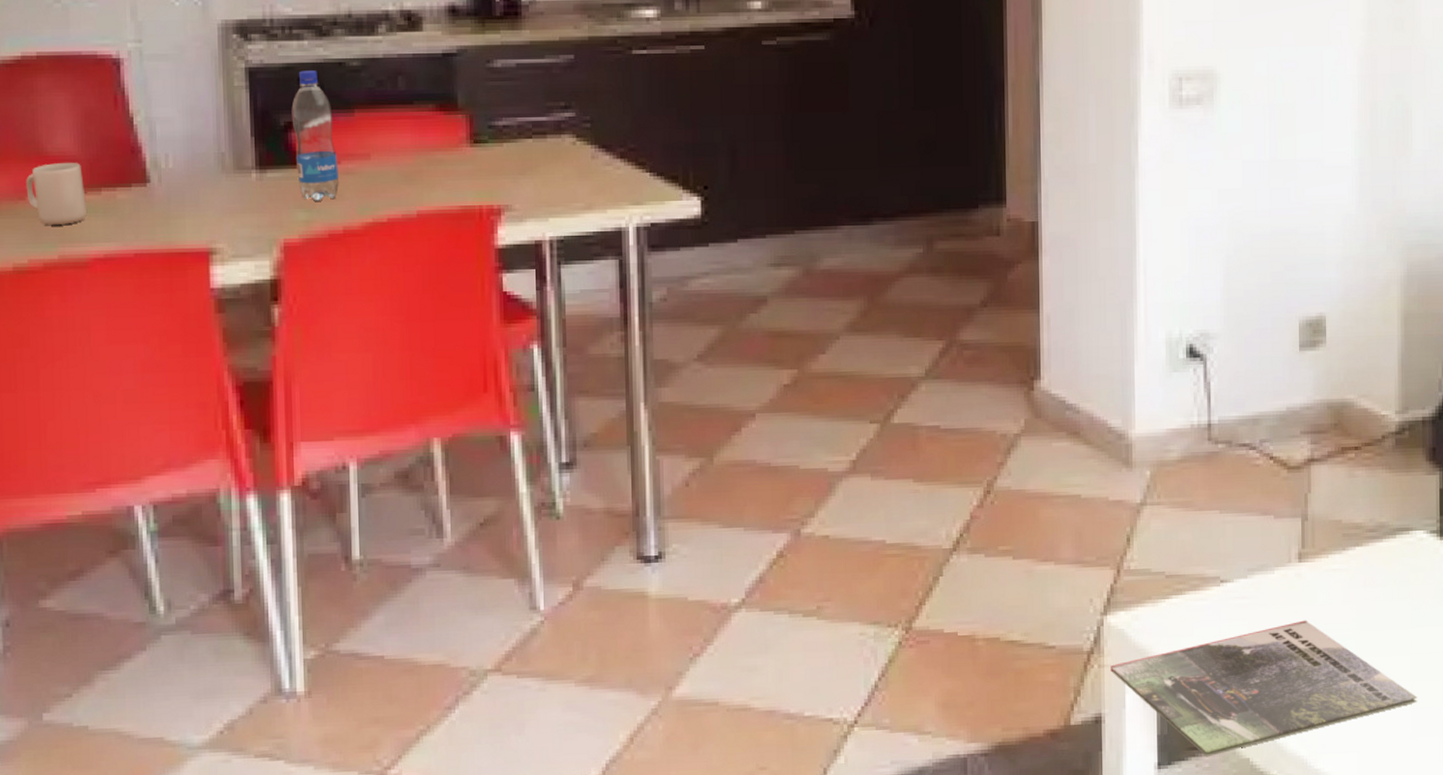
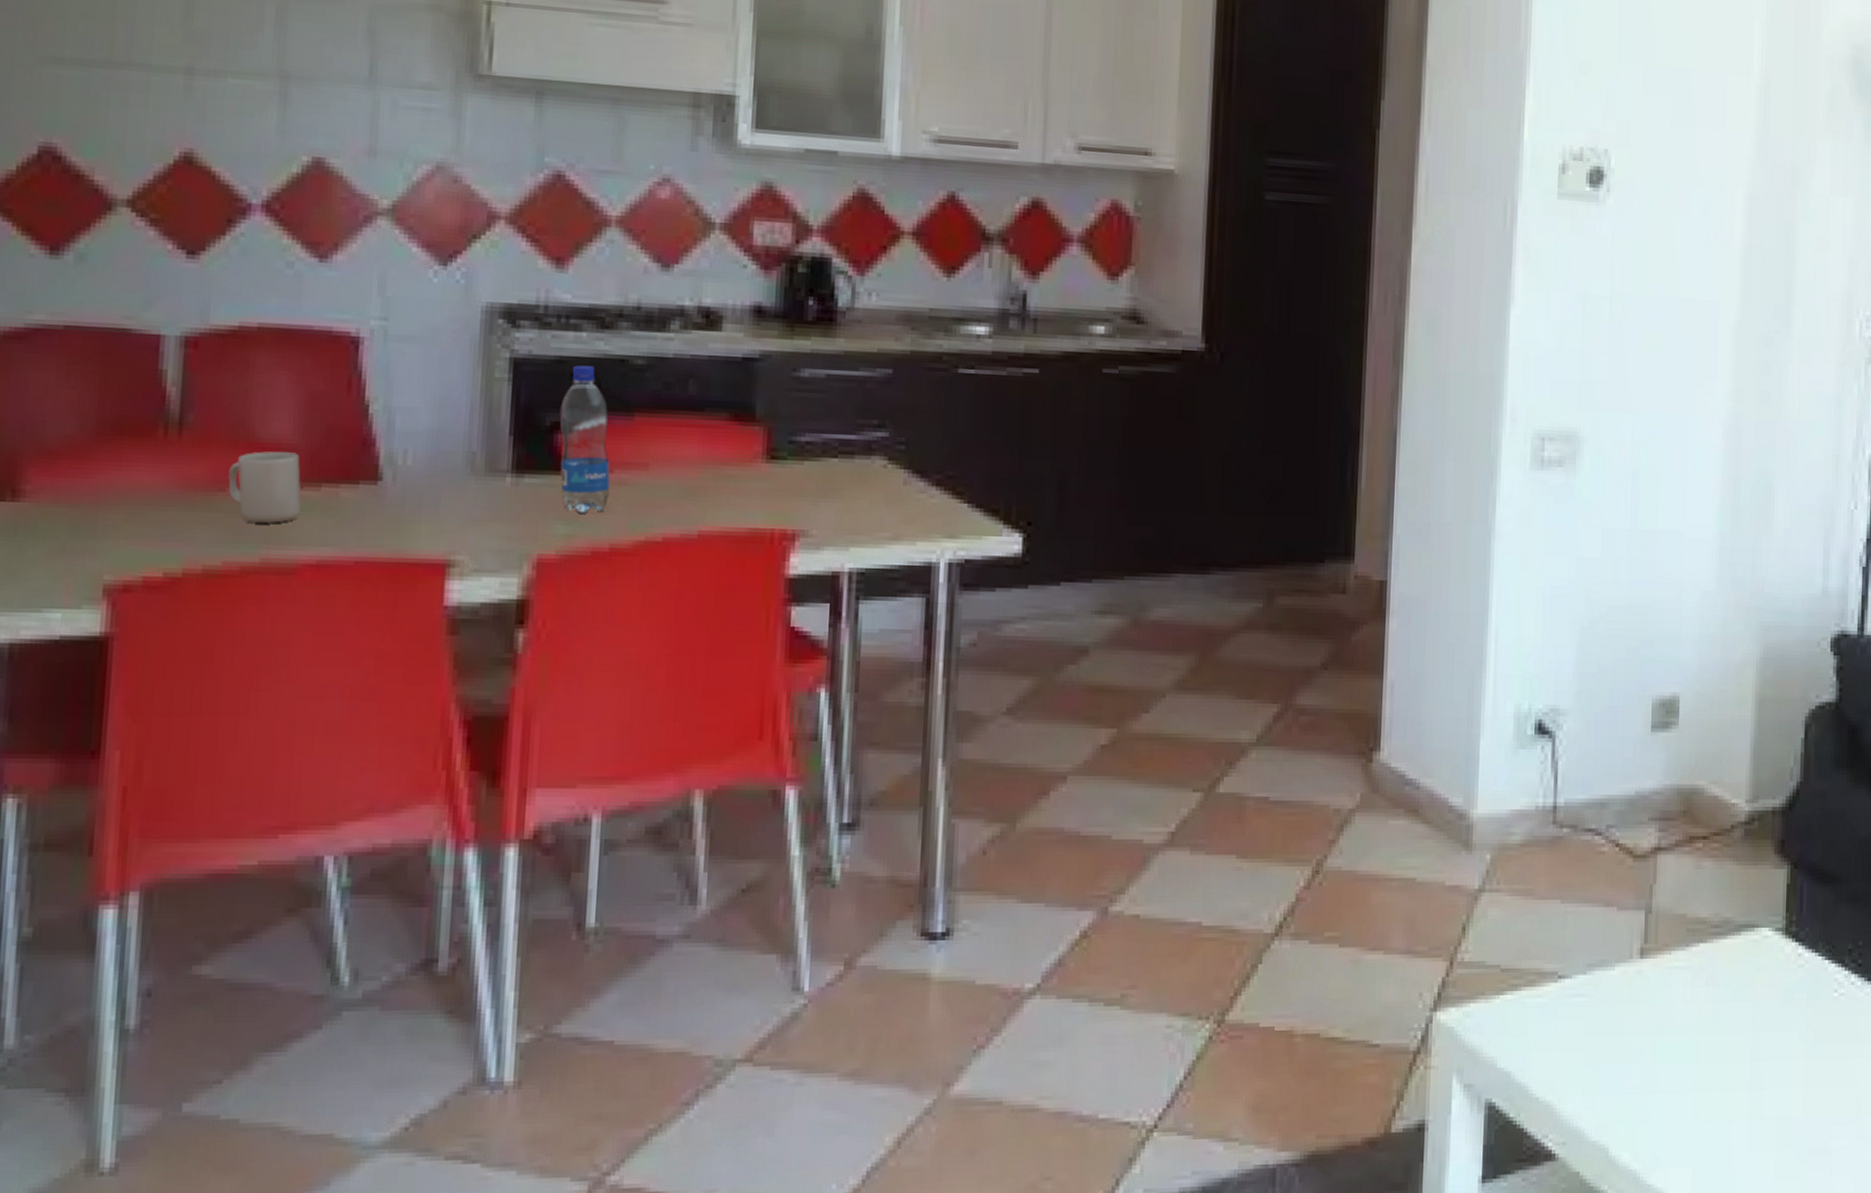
magazine: present [1110,620,1418,757] -> none [1437,1021,1756,1170]

